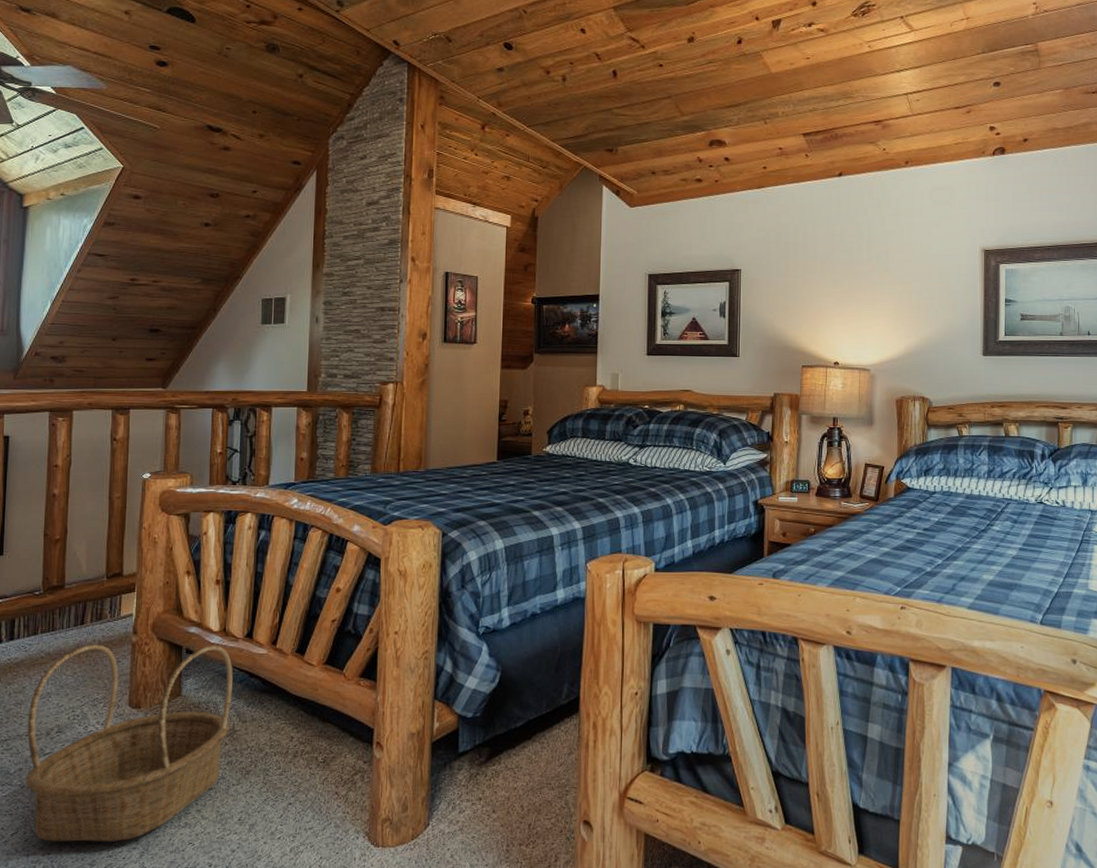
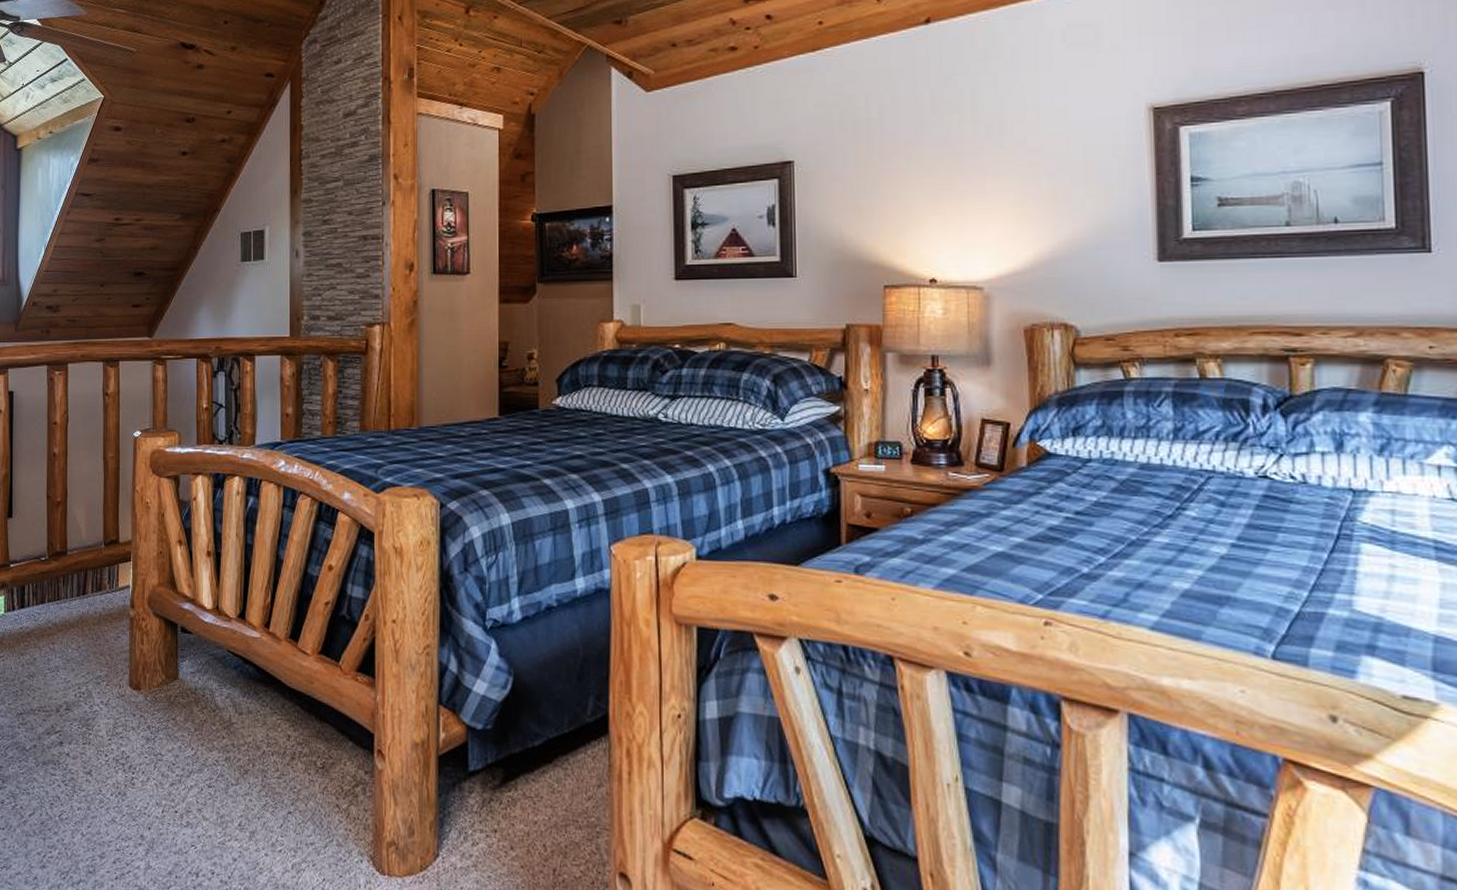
basket: present [24,644,233,842] -> none [39,616,227,835]

